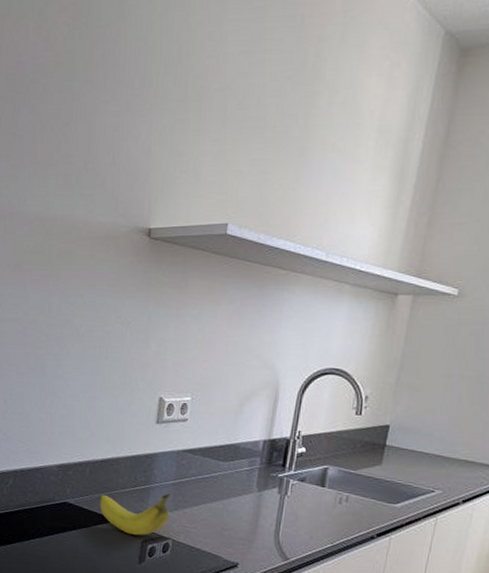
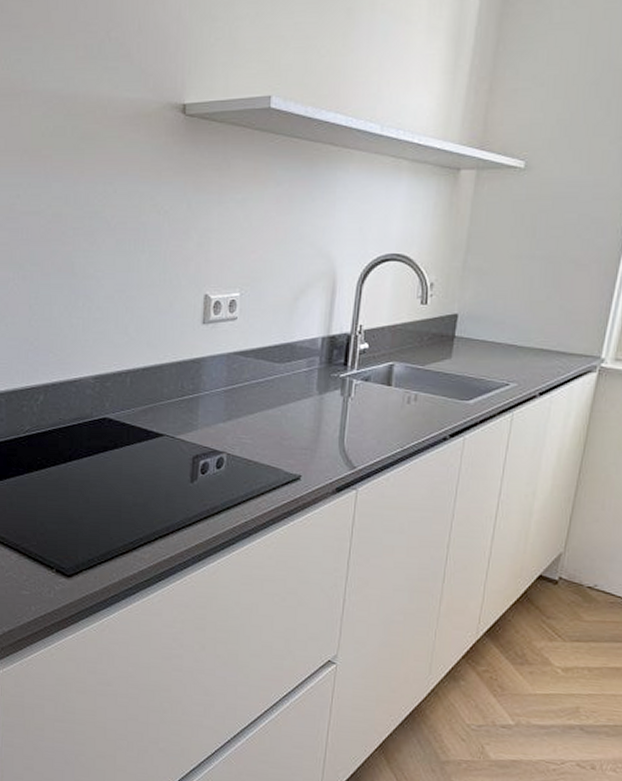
fruit: present [100,493,172,536] -> none [144,401,224,450]

